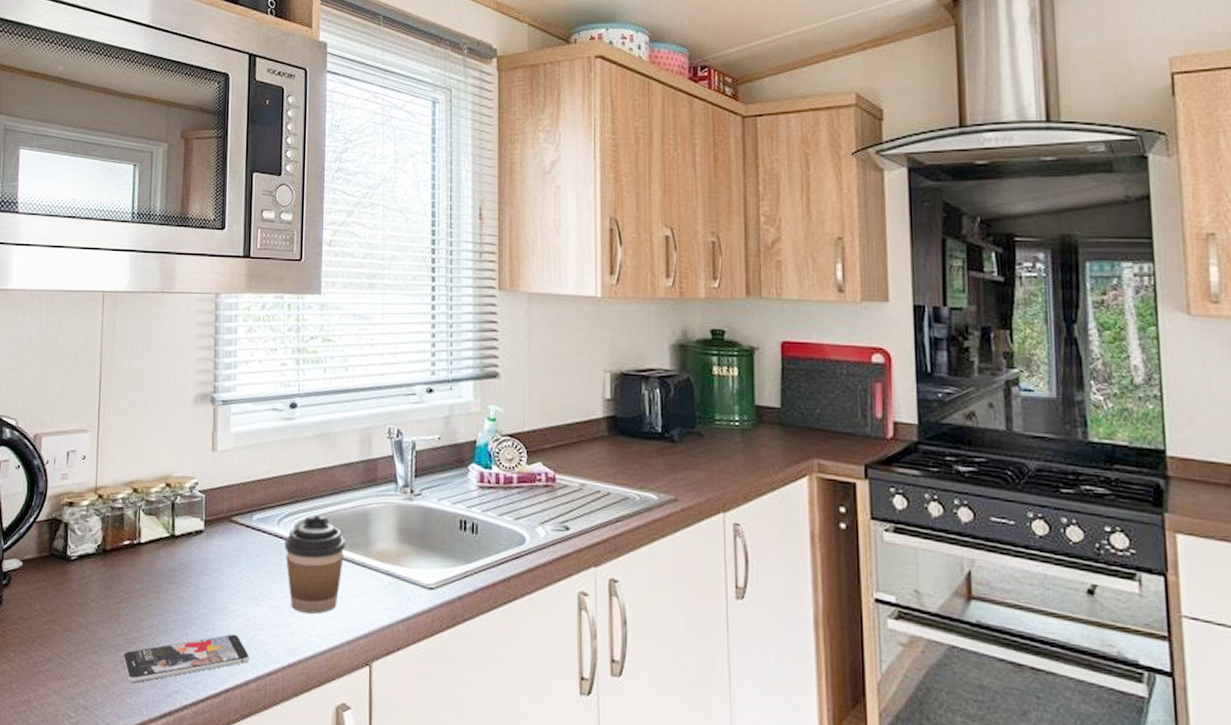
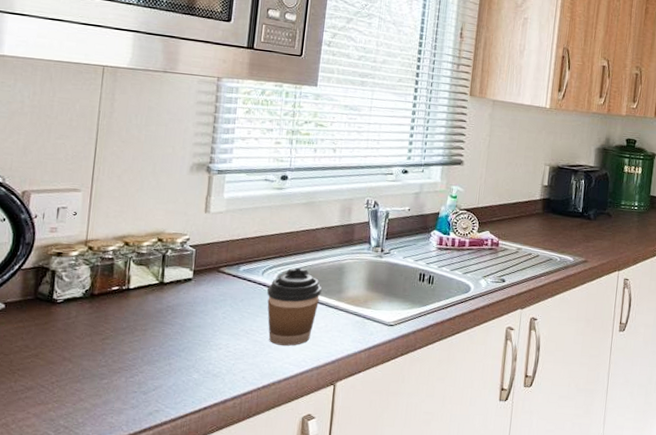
smartphone: present [122,634,250,683] -> none [105,363,229,405]

